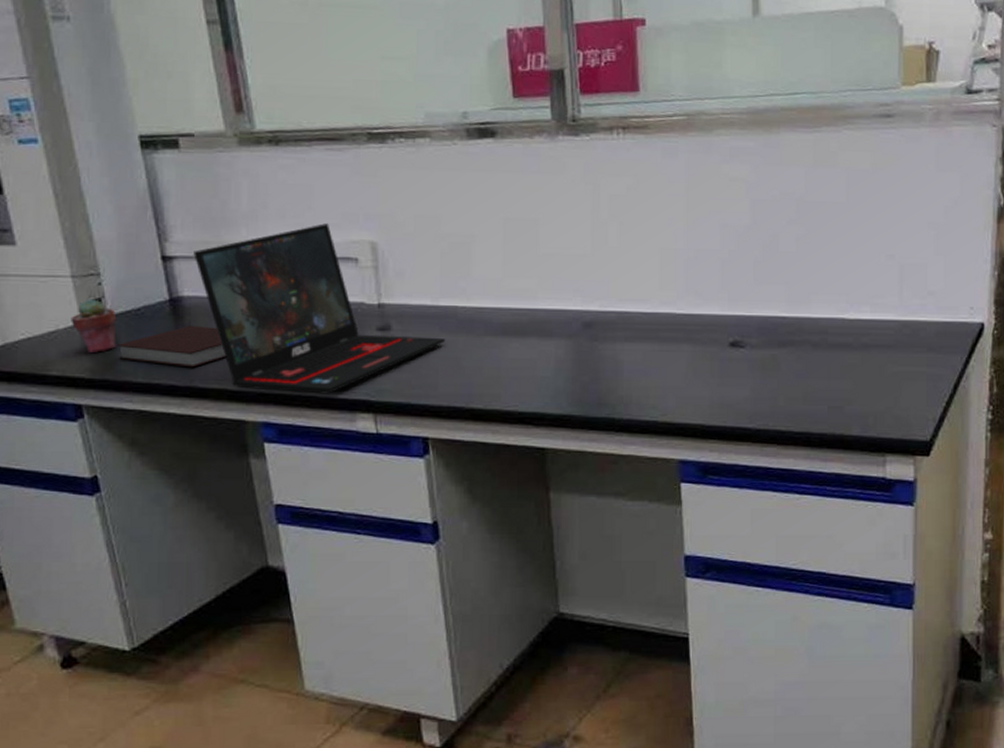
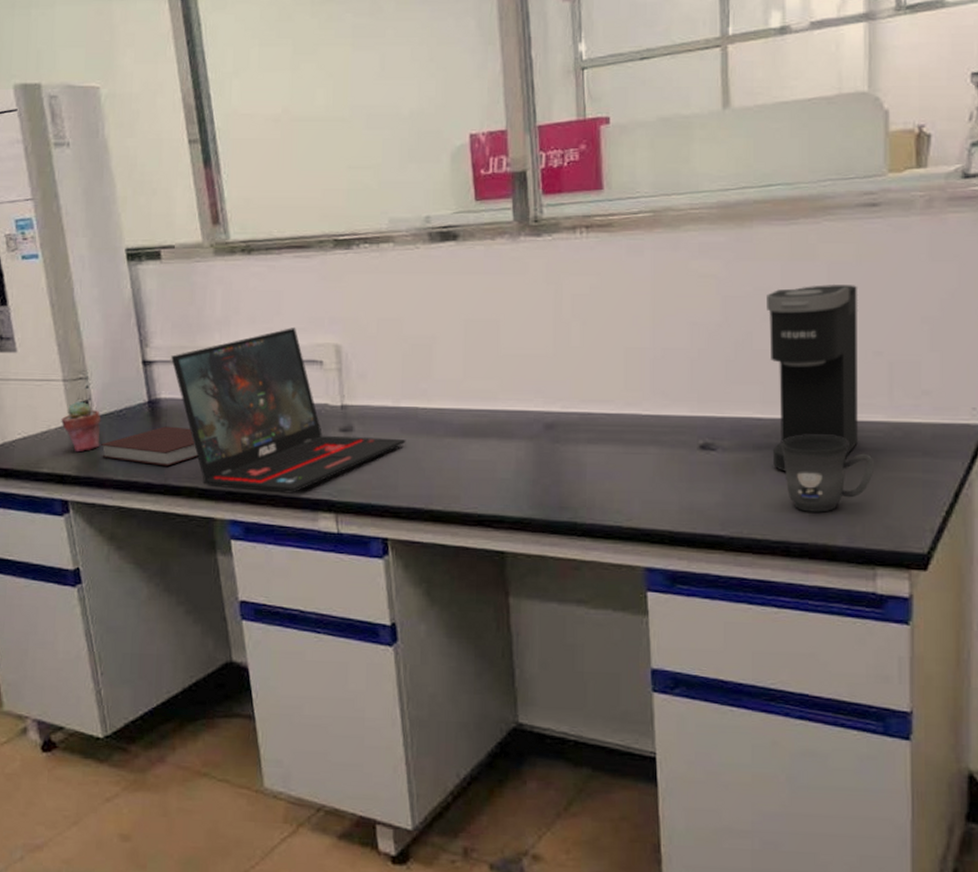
coffee maker: none [792,190,874,367] -> present [767,283,859,472]
mug: none [803,332,886,405] -> present [780,434,875,512]

